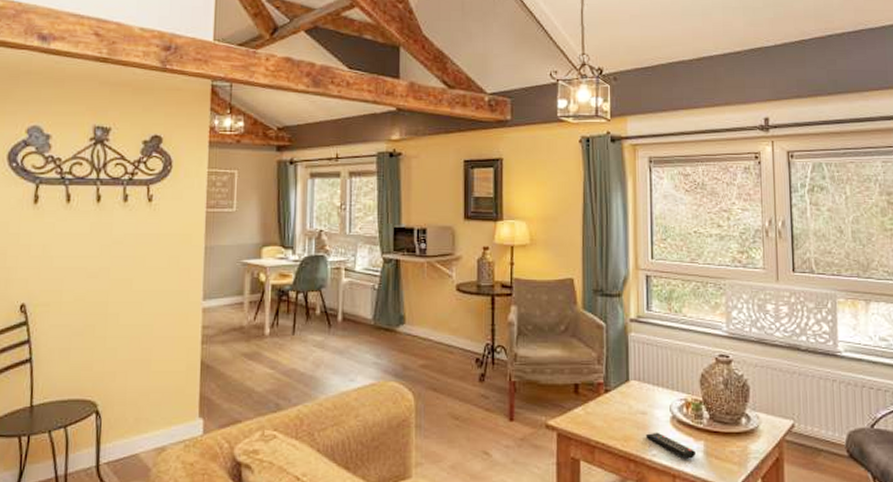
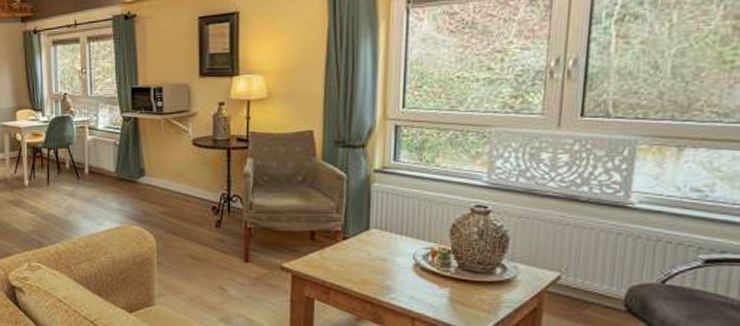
remote control: present [645,432,695,459] -> none [384,277,439,304]

